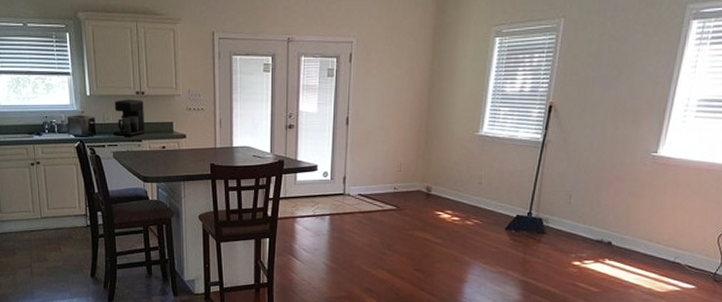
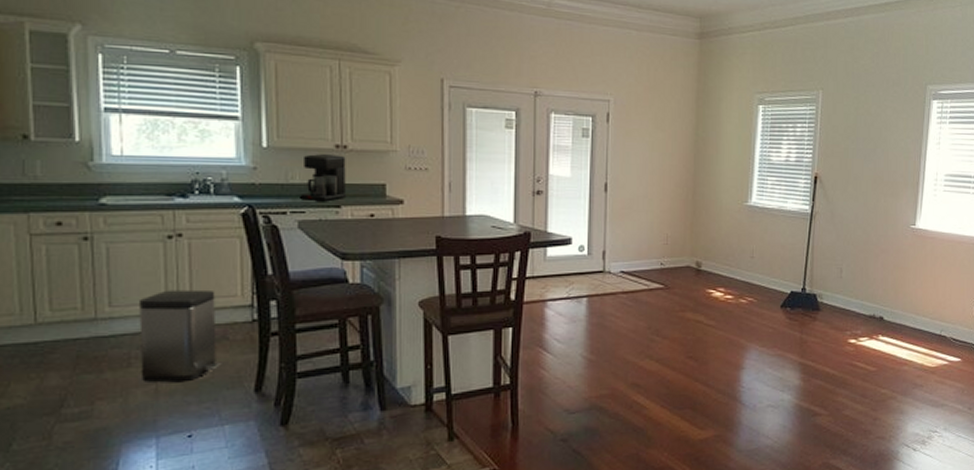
pedal bin: none [17,202,69,266] -> present [139,289,222,382]
toaster: present [67,115,97,137] -> none [230,171,275,201]

